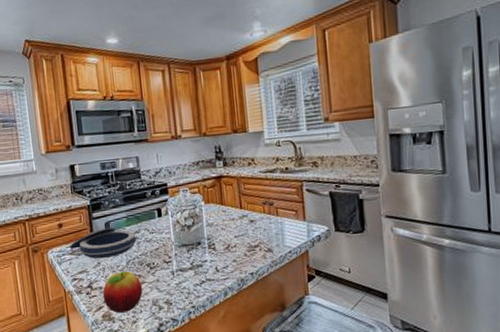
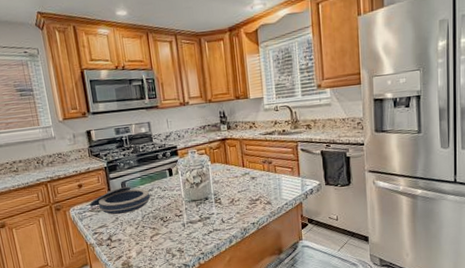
fruit: present [102,271,143,313] -> none [121,224,158,261]

